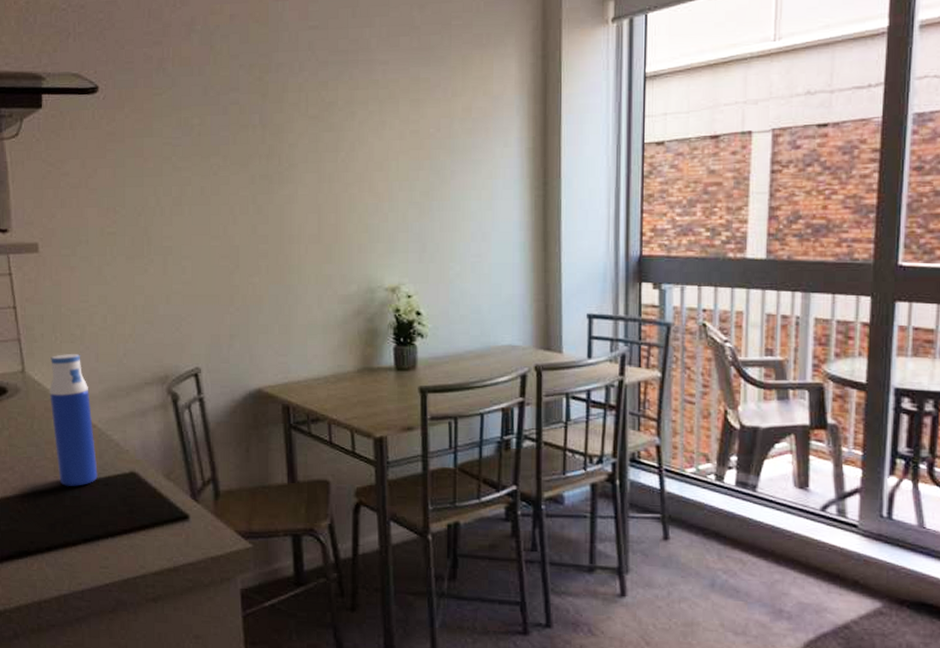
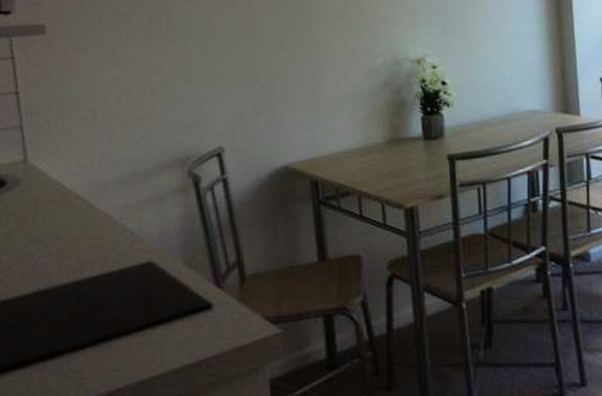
water bottle: present [50,354,98,486] -> none [56,139,110,283]

